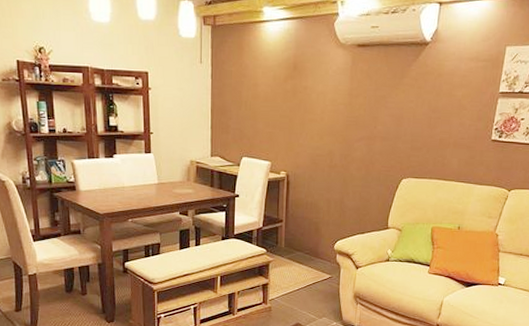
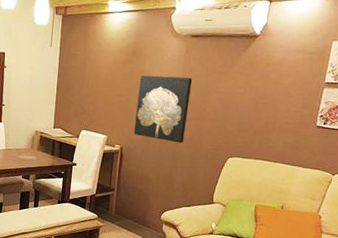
wall art: none [299,92,361,166] -> present [133,75,193,144]

